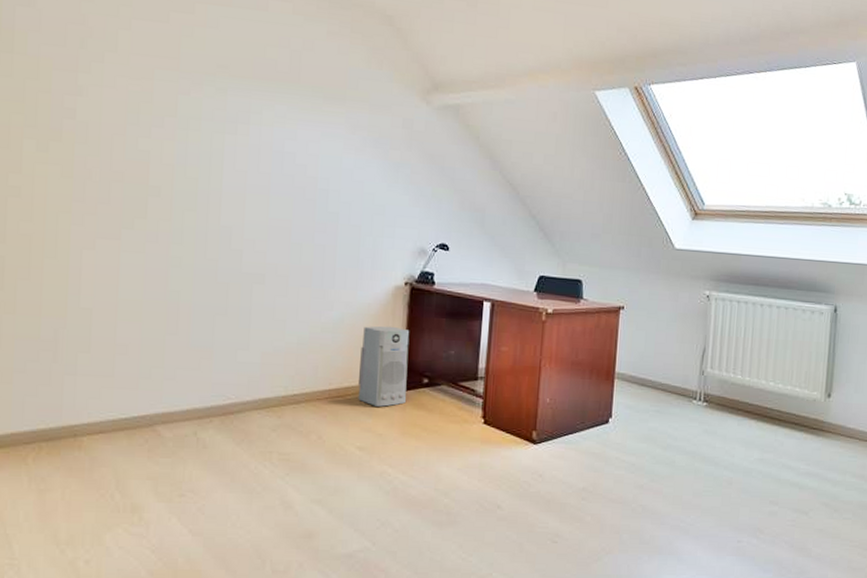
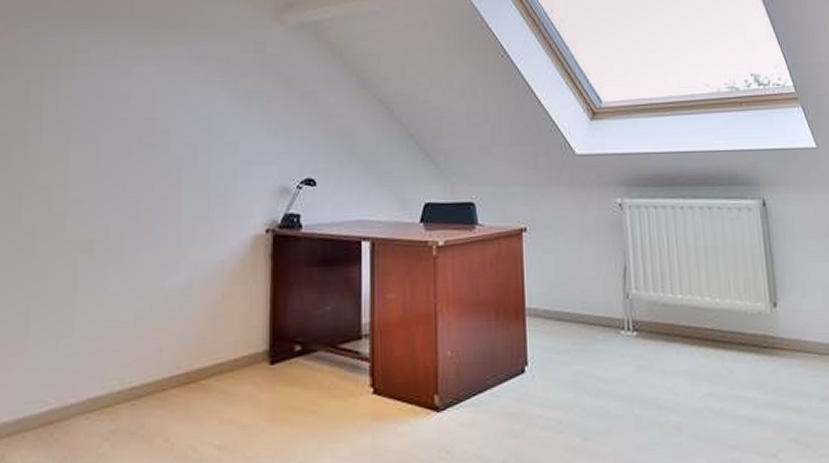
air purifier: present [357,325,410,407] -> none [213,284,276,390]

